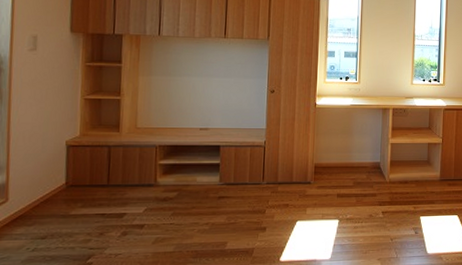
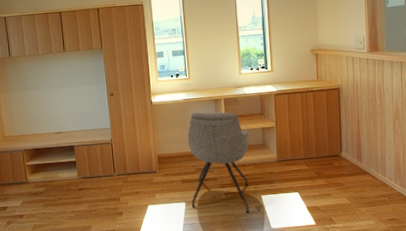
chair: none [345,120,414,236] -> present [187,112,250,213]

